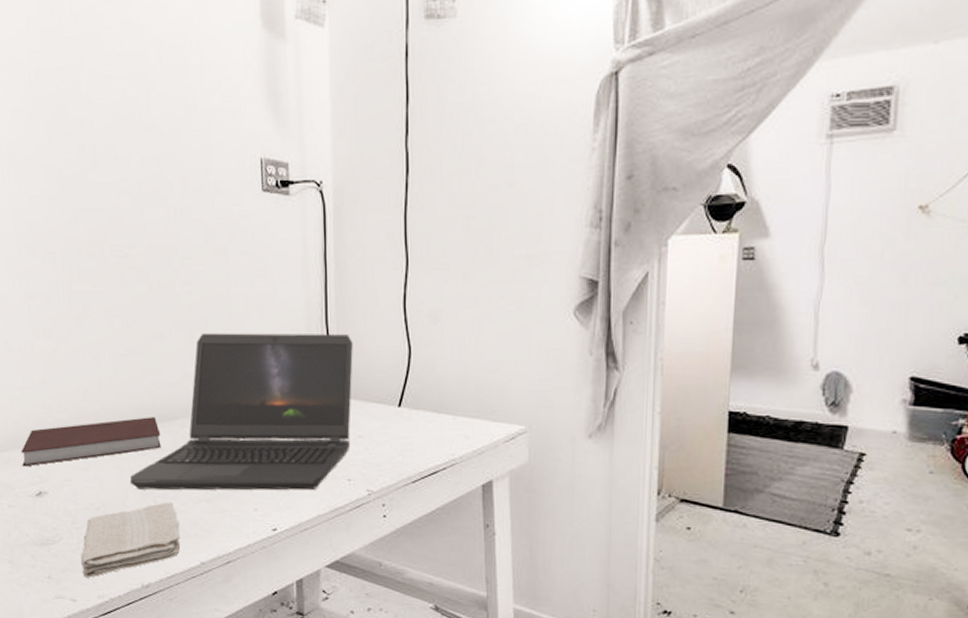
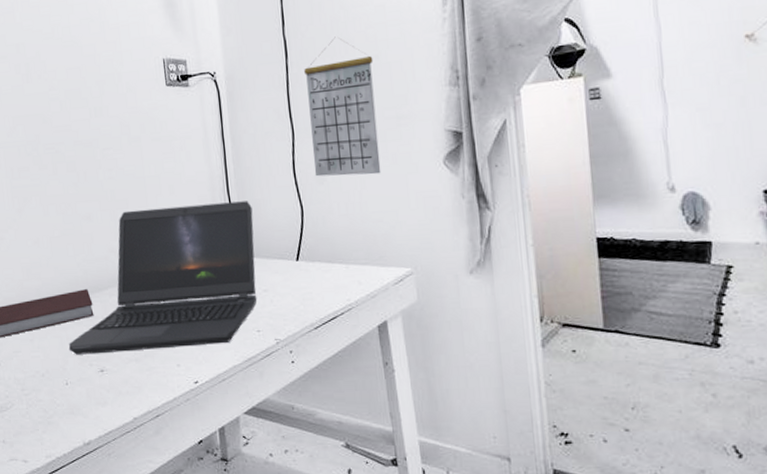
washcloth: present [80,502,181,578] -> none [29,364,115,439]
calendar: none [427,155,507,319] -> present [304,36,381,177]

